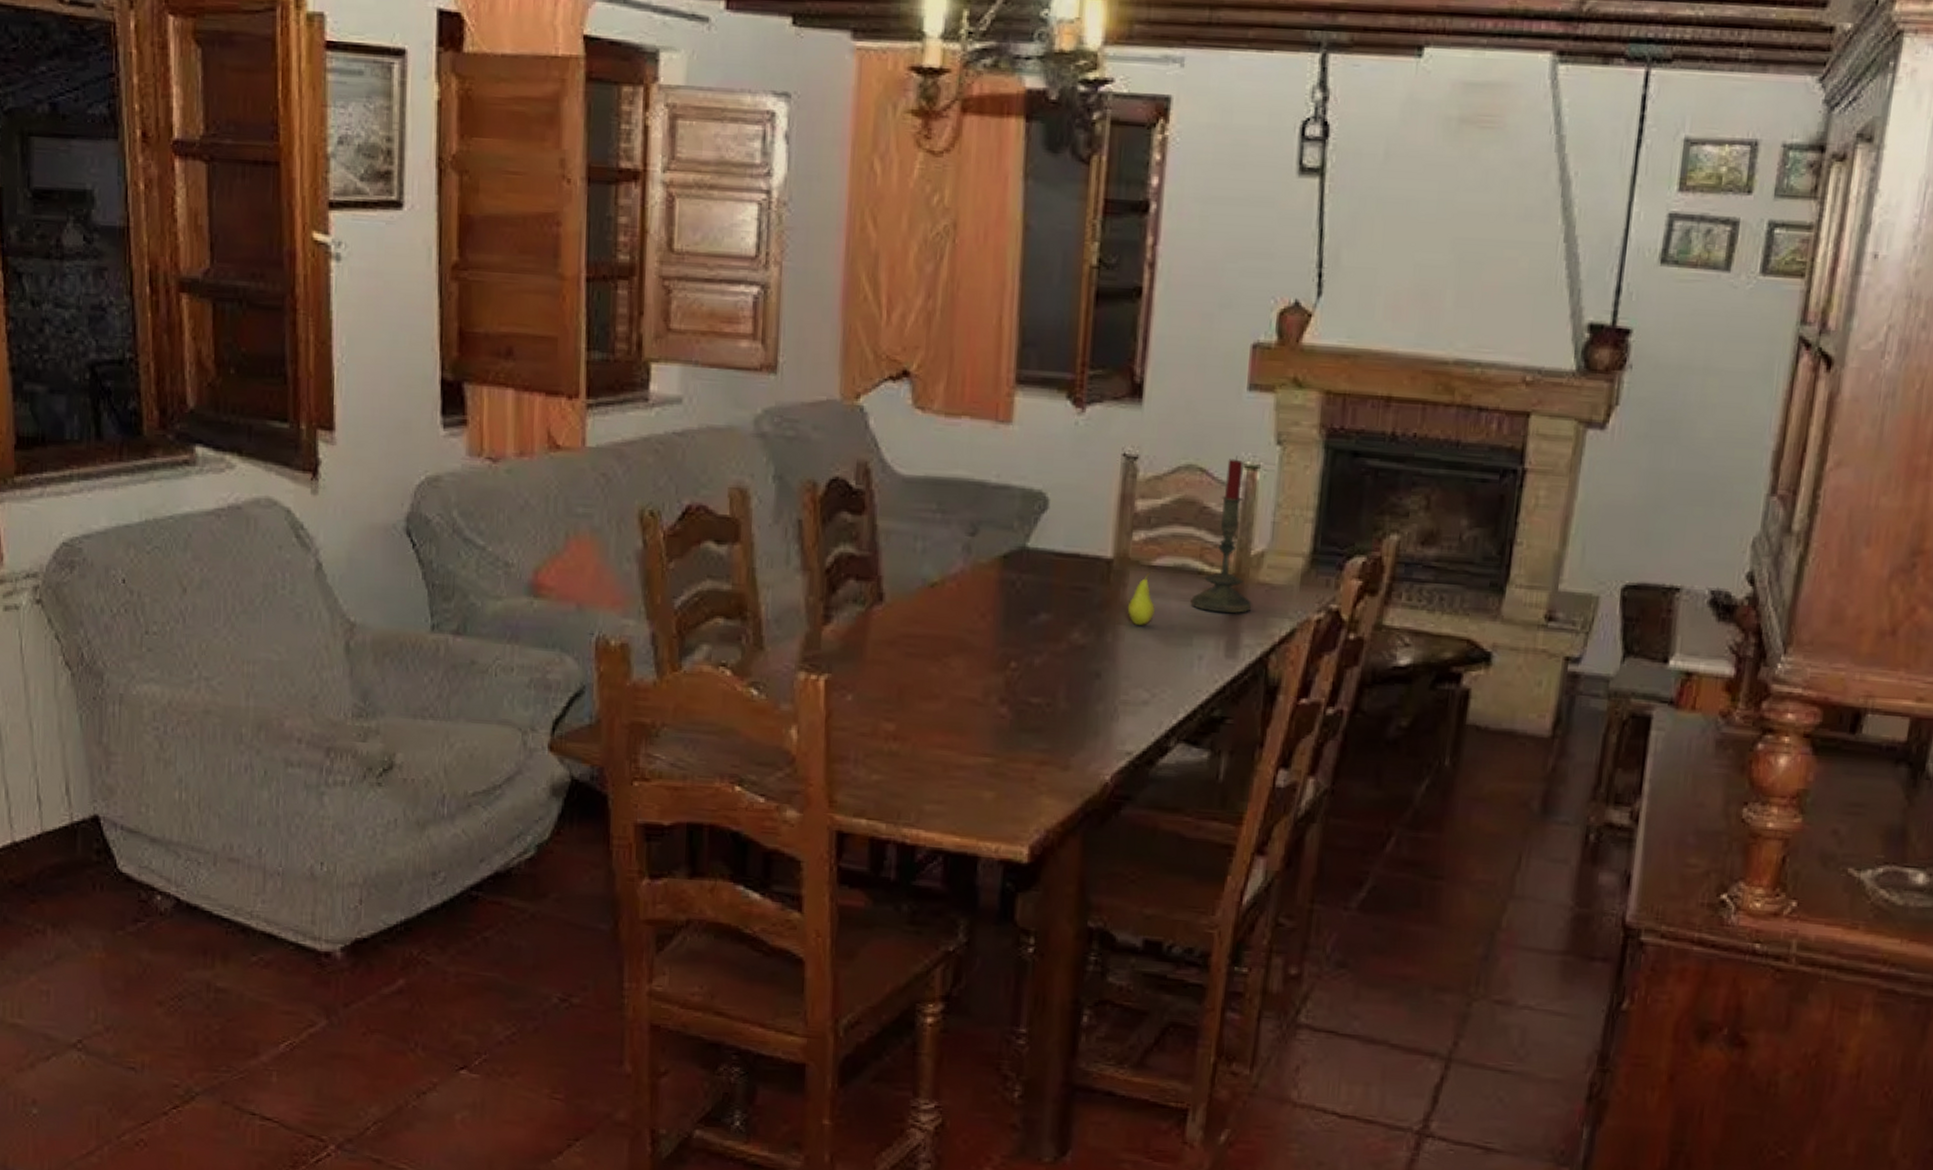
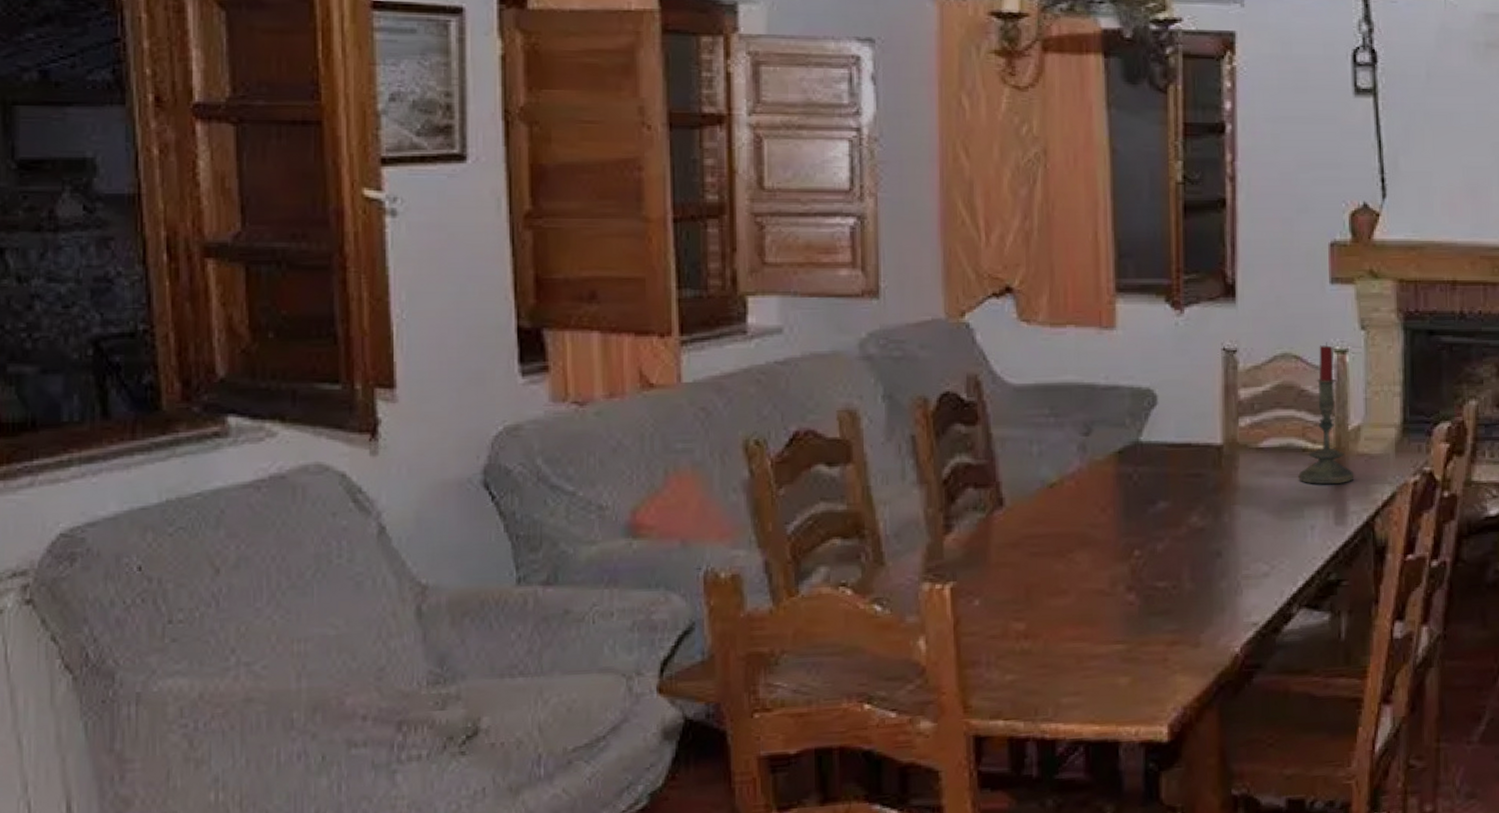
fruit: present [1127,572,1155,626] -> none [1240,453,1266,505]

